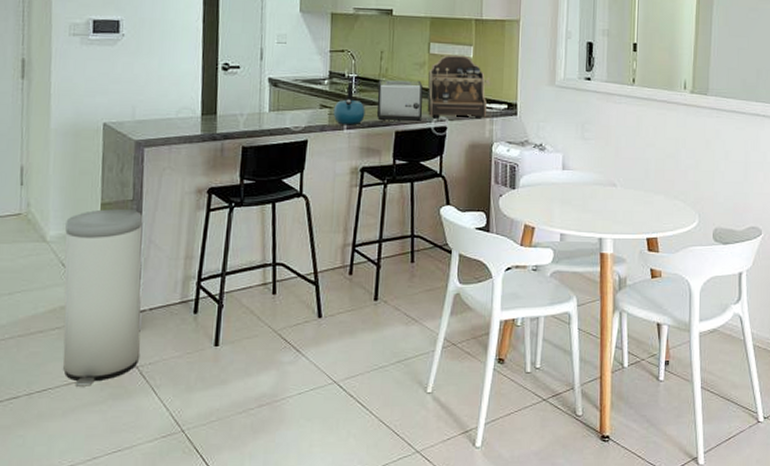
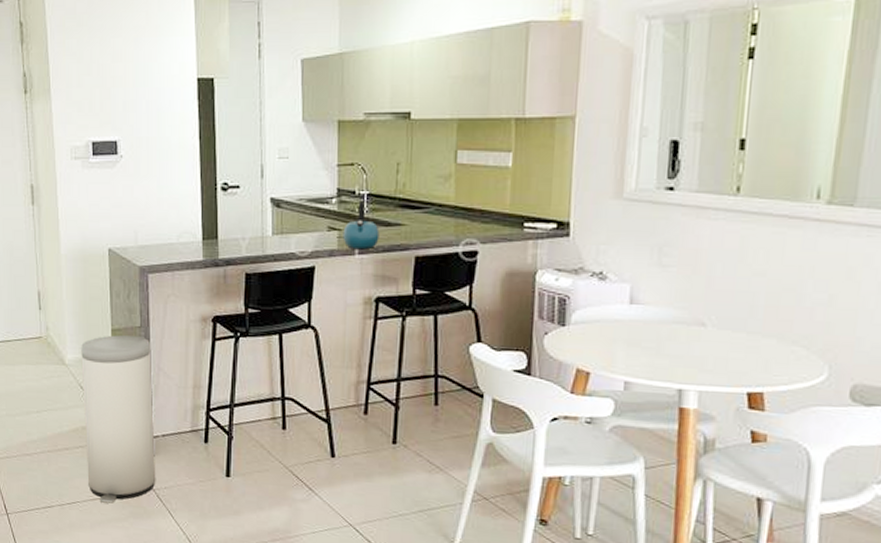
toaster: present [376,80,425,121] -> none [392,196,451,244]
spice rack: present [427,54,490,119] -> none [453,164,534,242]

